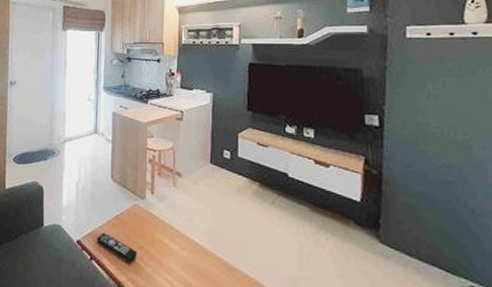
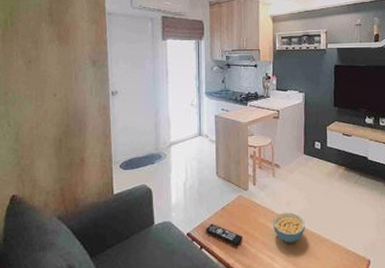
cereal bowl: none [172,229,209,267] -> present [273,212,305,243]

